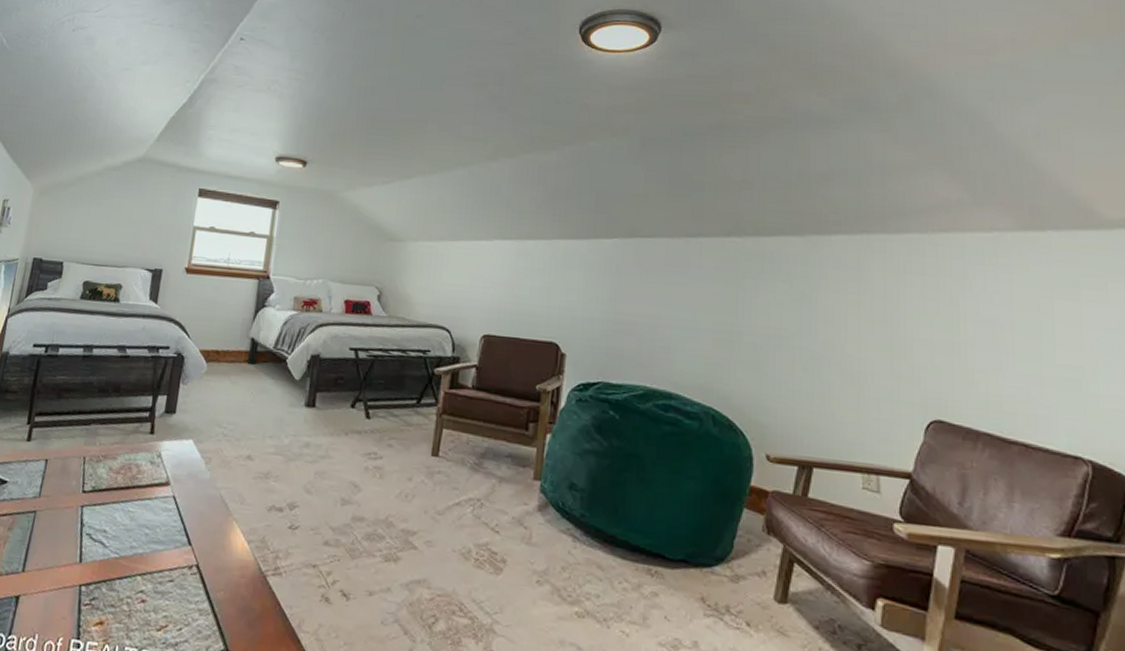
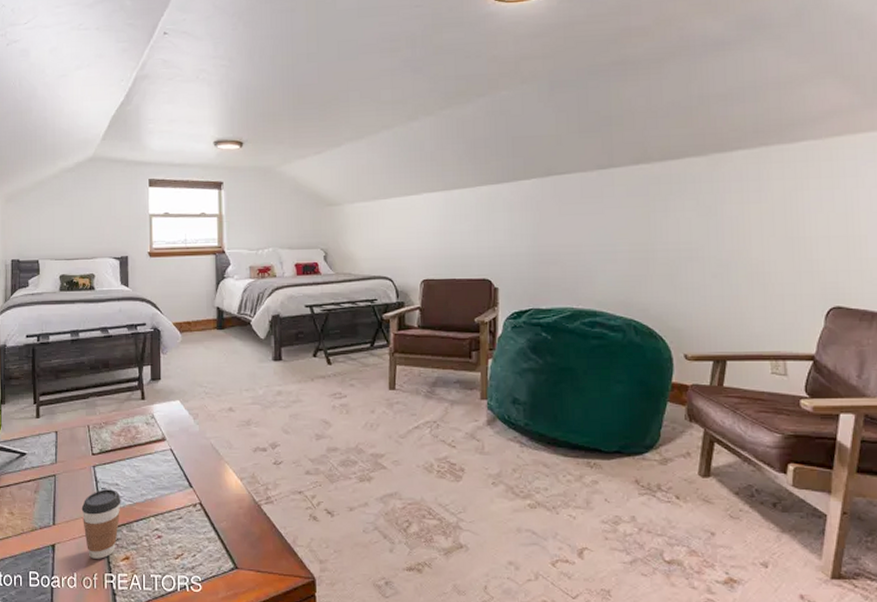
coffee cup: none [56,535,107,621] -> present [81,489,121,559]

